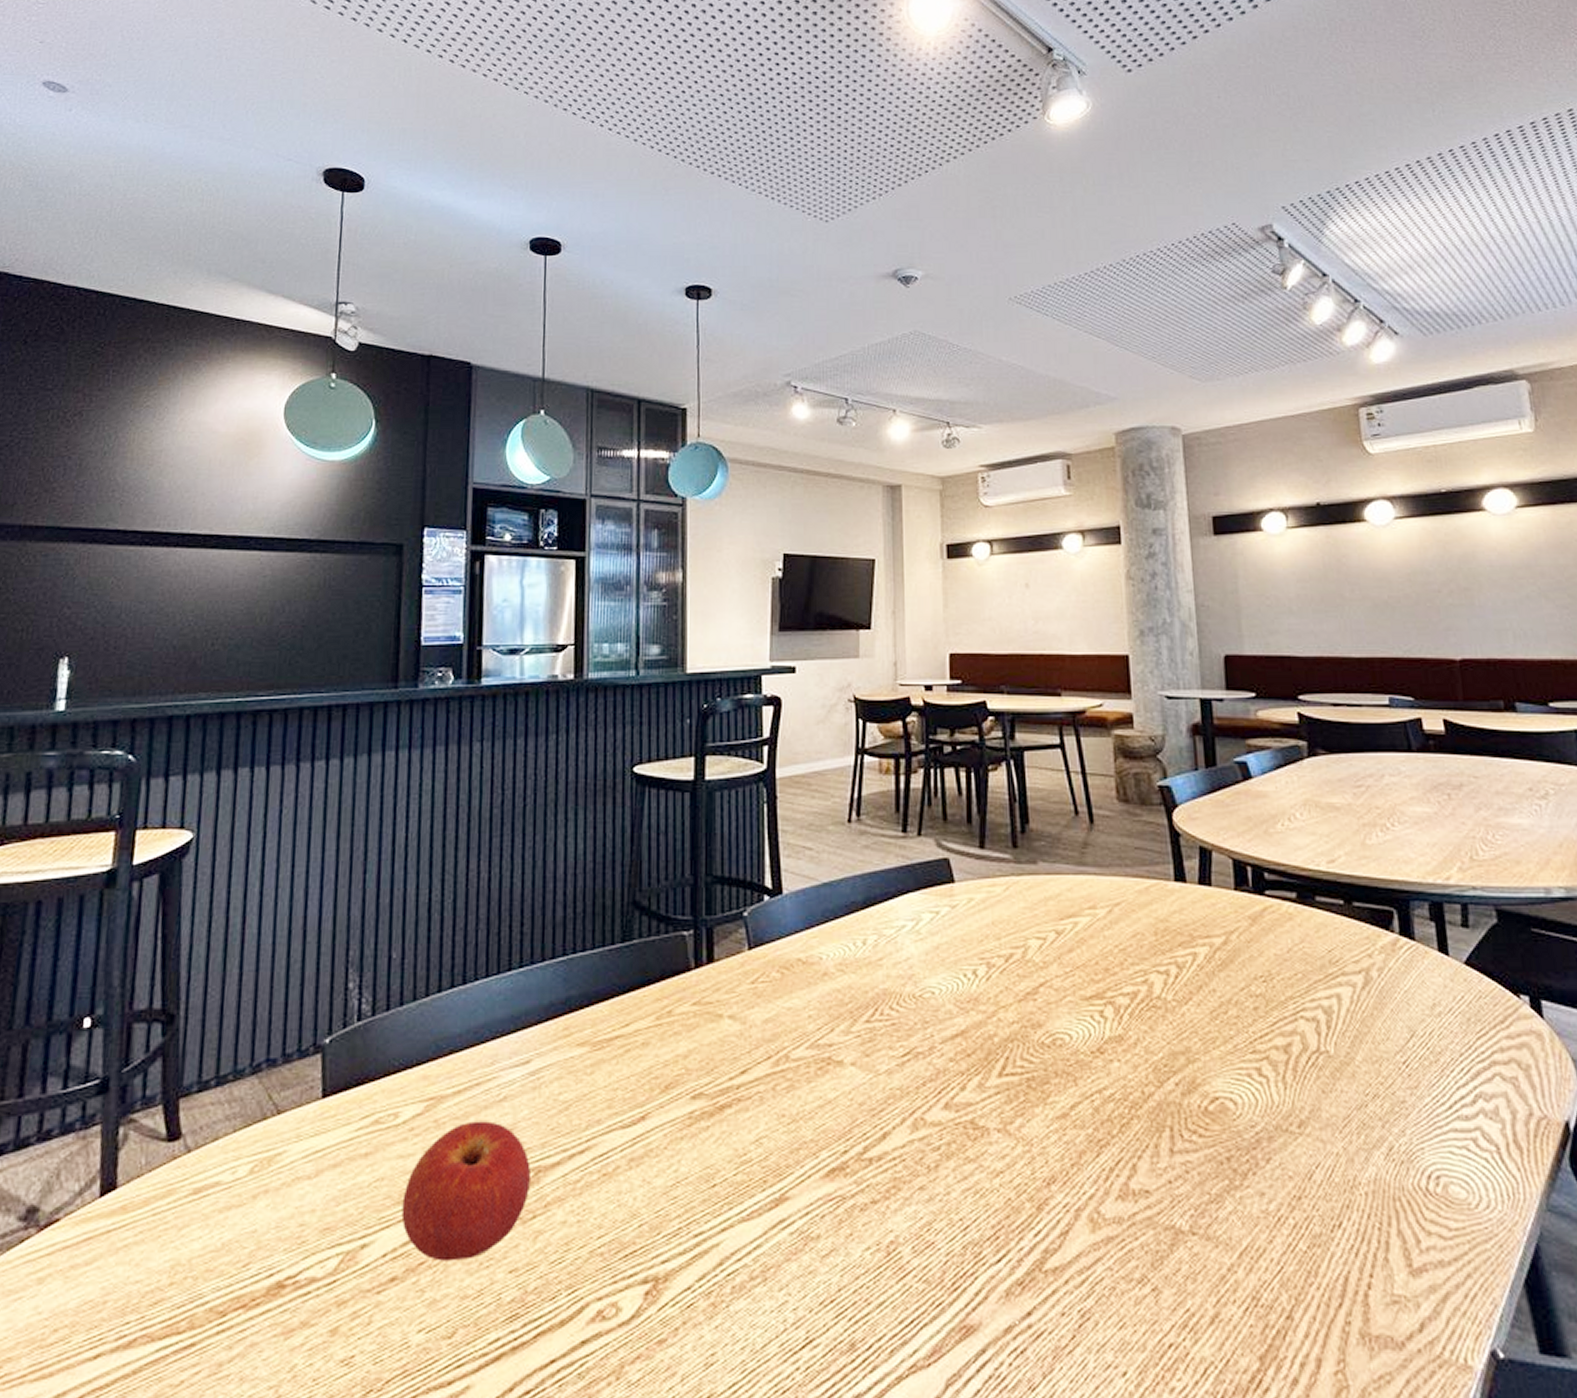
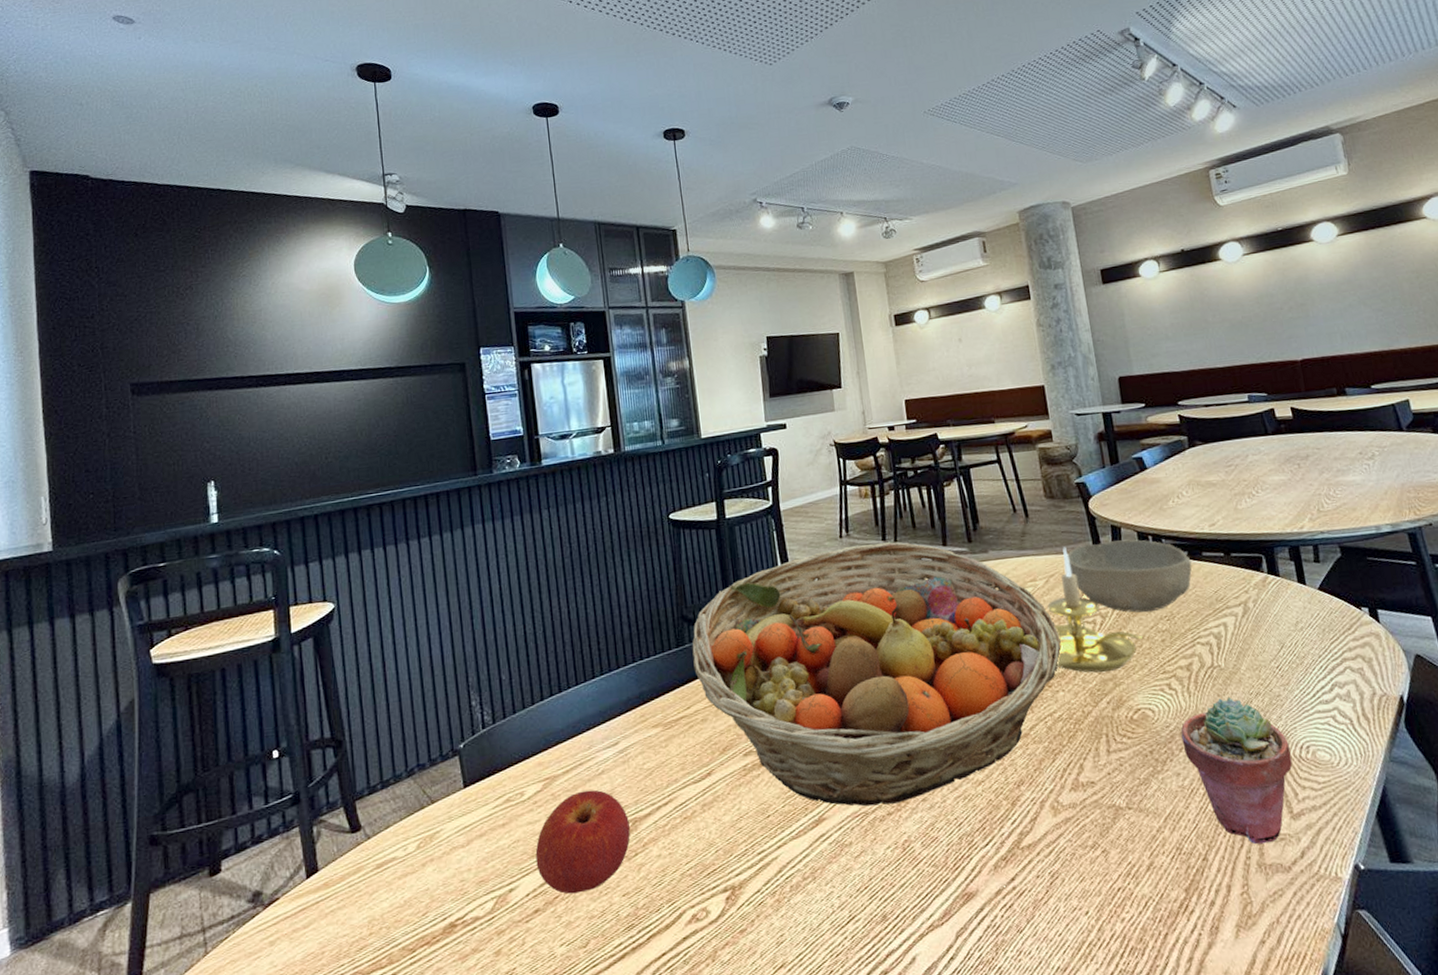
fruit basket: none [641,834,1123,1188] -> present [692,542,1063,807]
candle holder: none [1108,868,1230,1041] -> present [1047,547,1144,673]
bowl: none [1139,868,1301,968] -> present [1067,539,1192,613]
potted succulent: none [1269,1097,1416,1306] -> present [1180,698,1293,845]

